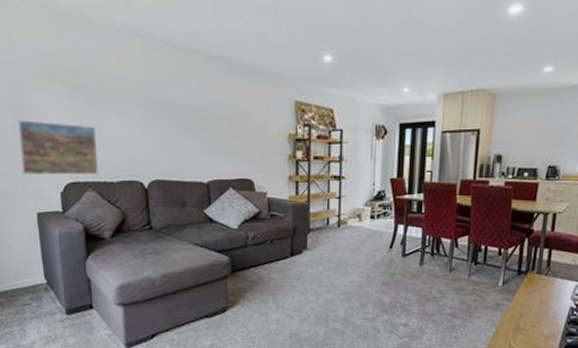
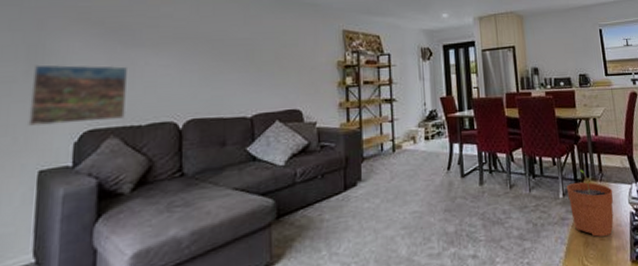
plant pot: none [507,261,557,324] -> present [566,169,614,237]

